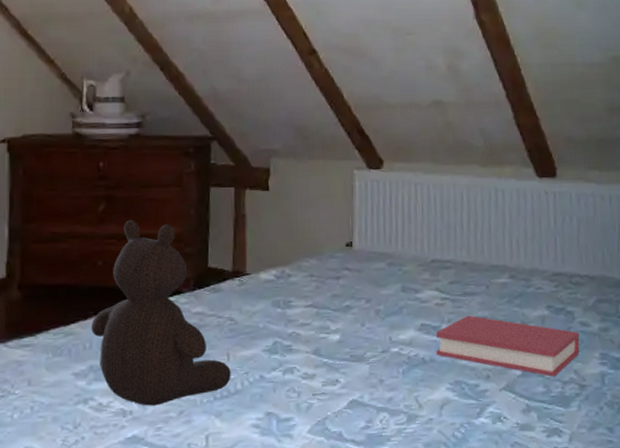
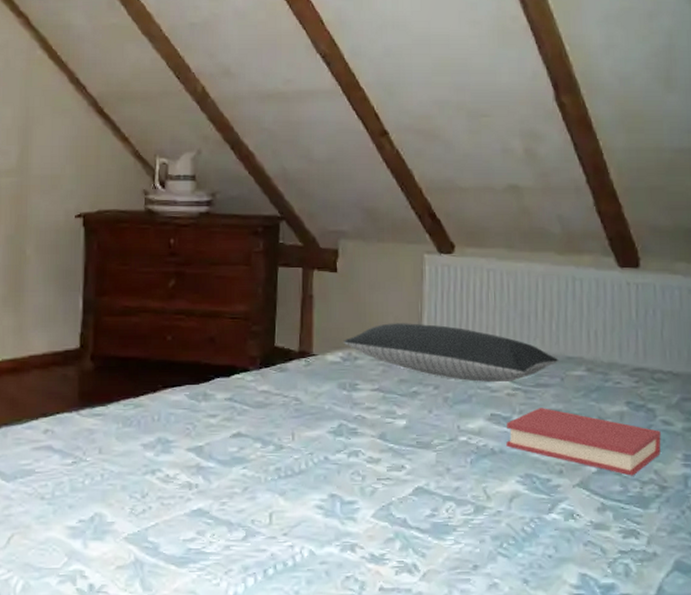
teddy bear: present [91,219,231,406] -> none [160,296,296,481]
pillow: none [276,238,484,293] -> present [343,323,559,382]

